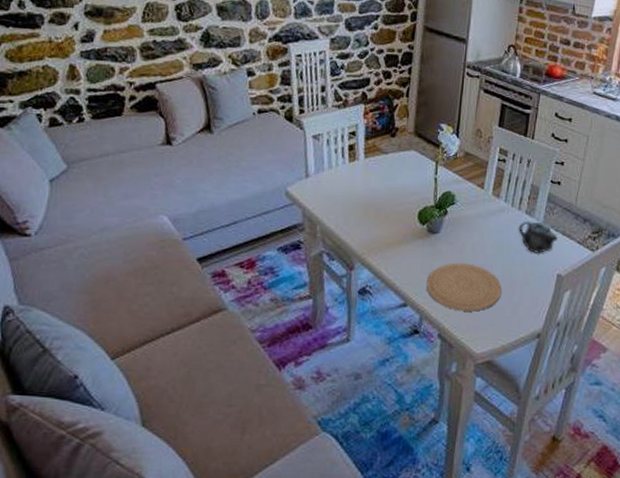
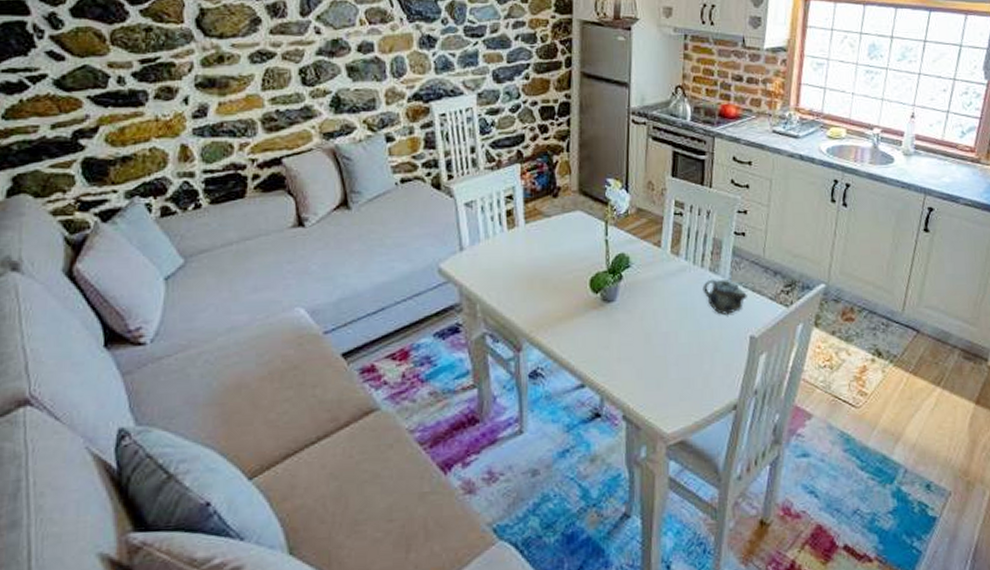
plate: present [426,263,502,312] -> none [605,332,690,387]

